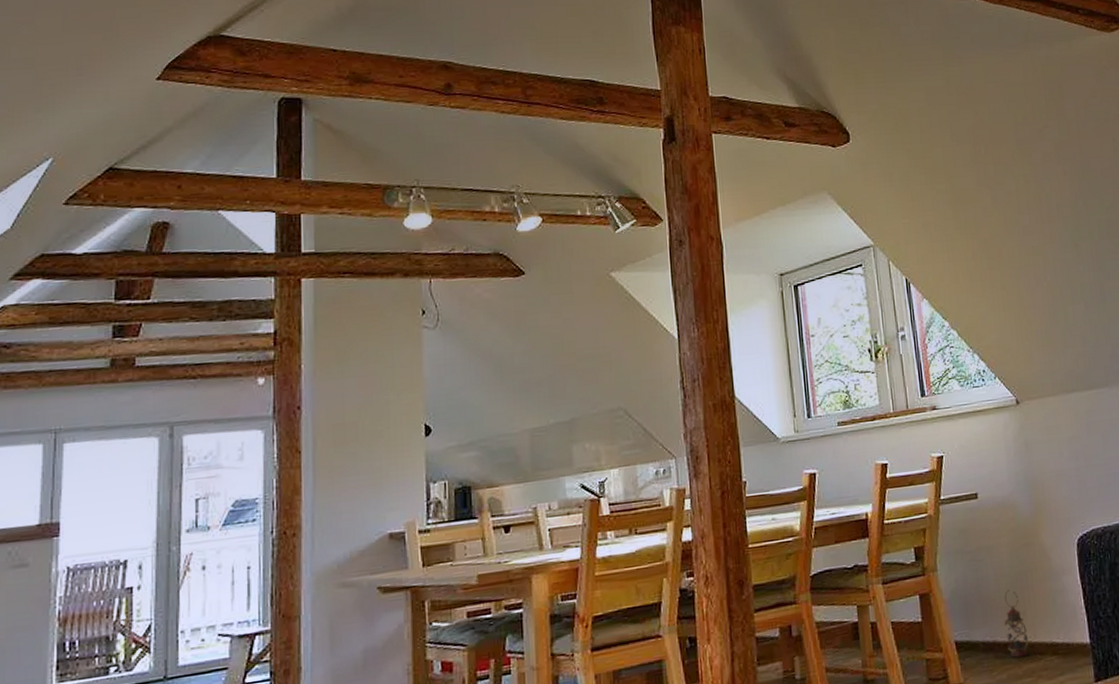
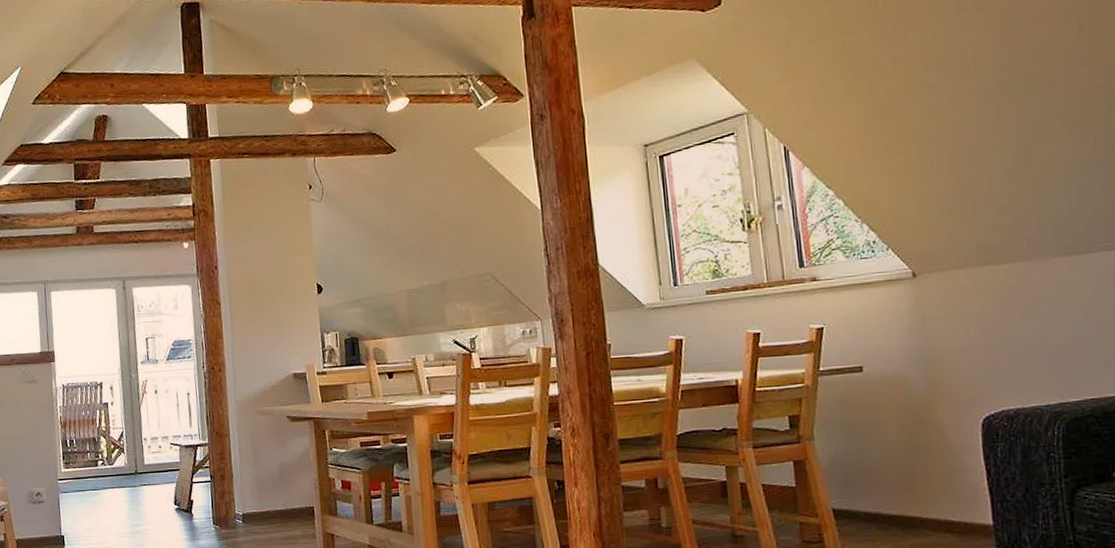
lantern: present [1004,589,1029,658] -> none [889,464,919,531]

